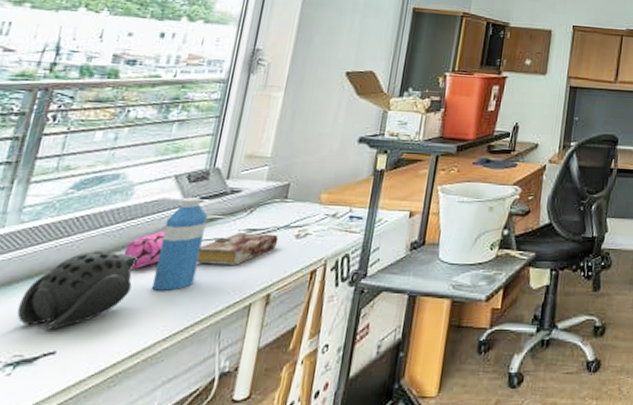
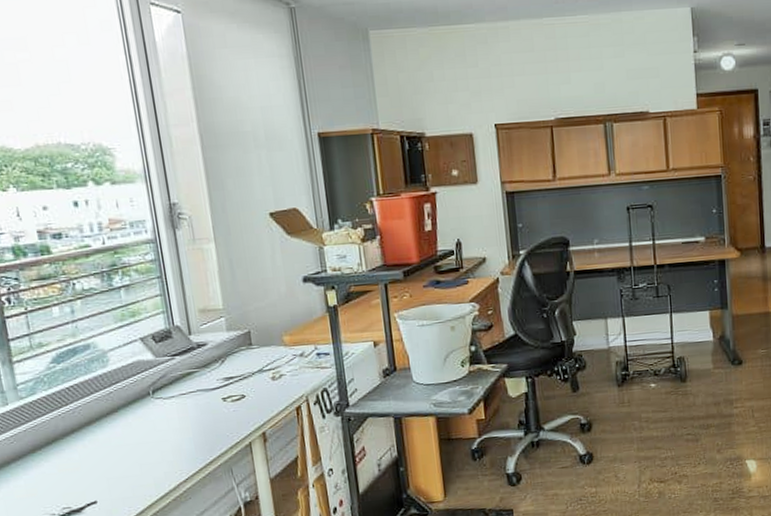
speaker: present [17,251,138,330] -> none [48,413,140,485]
pencil case: present [123,230,166,269] -> none [120,389,156,426]
water bottle: present [152,197,207,291] -> none [148,355,193,442]
book: present [196,233,279,265] -> none [186,379,257,414]

